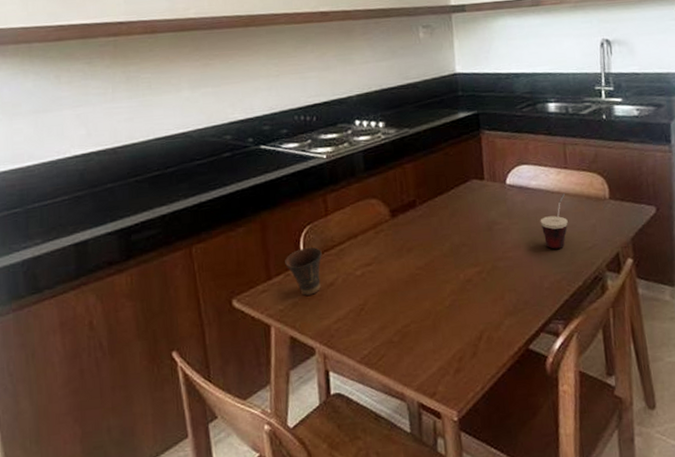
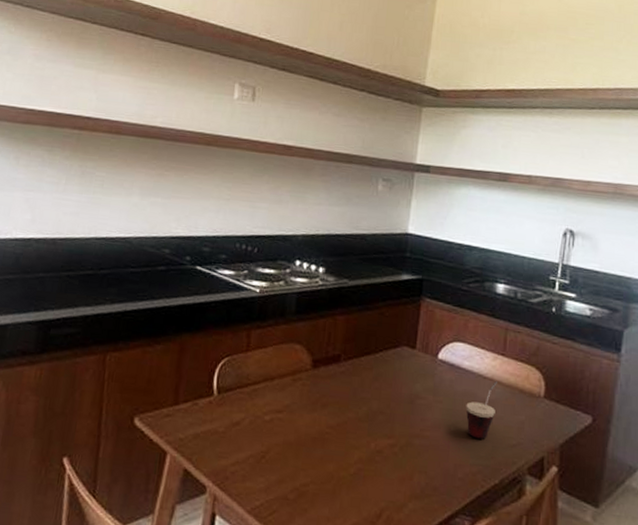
cup: present [285,247,322,296] -> none [195,379,235,430]

